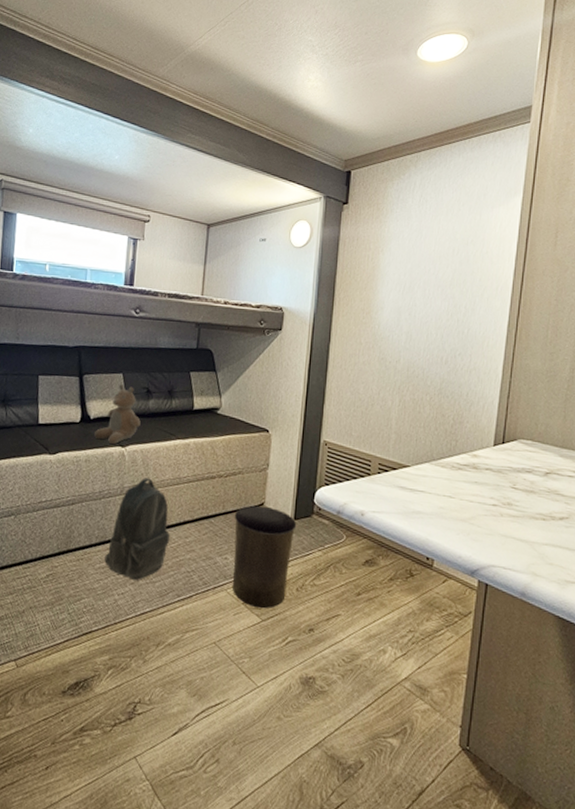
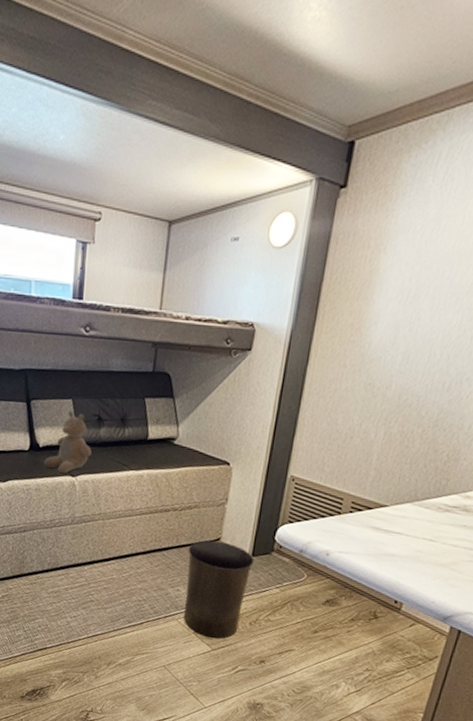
backpack: present [104,478,171,580] -> none [57,508,122,605]

